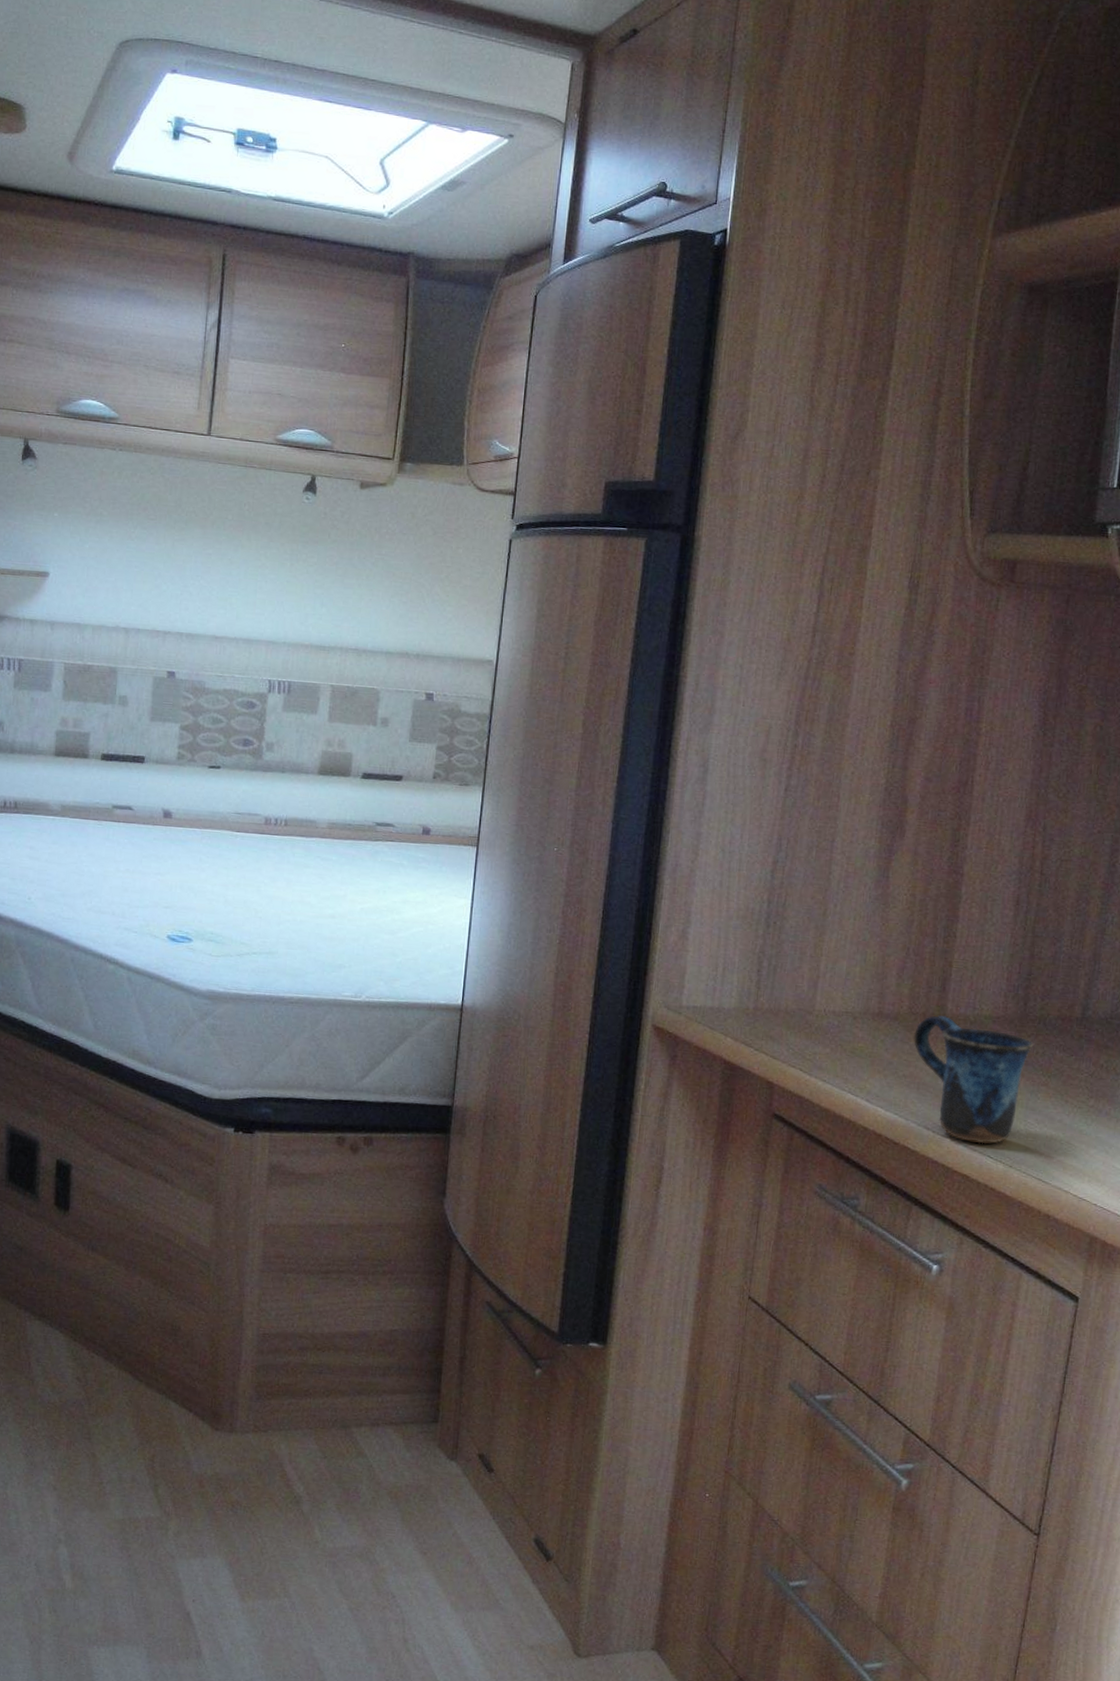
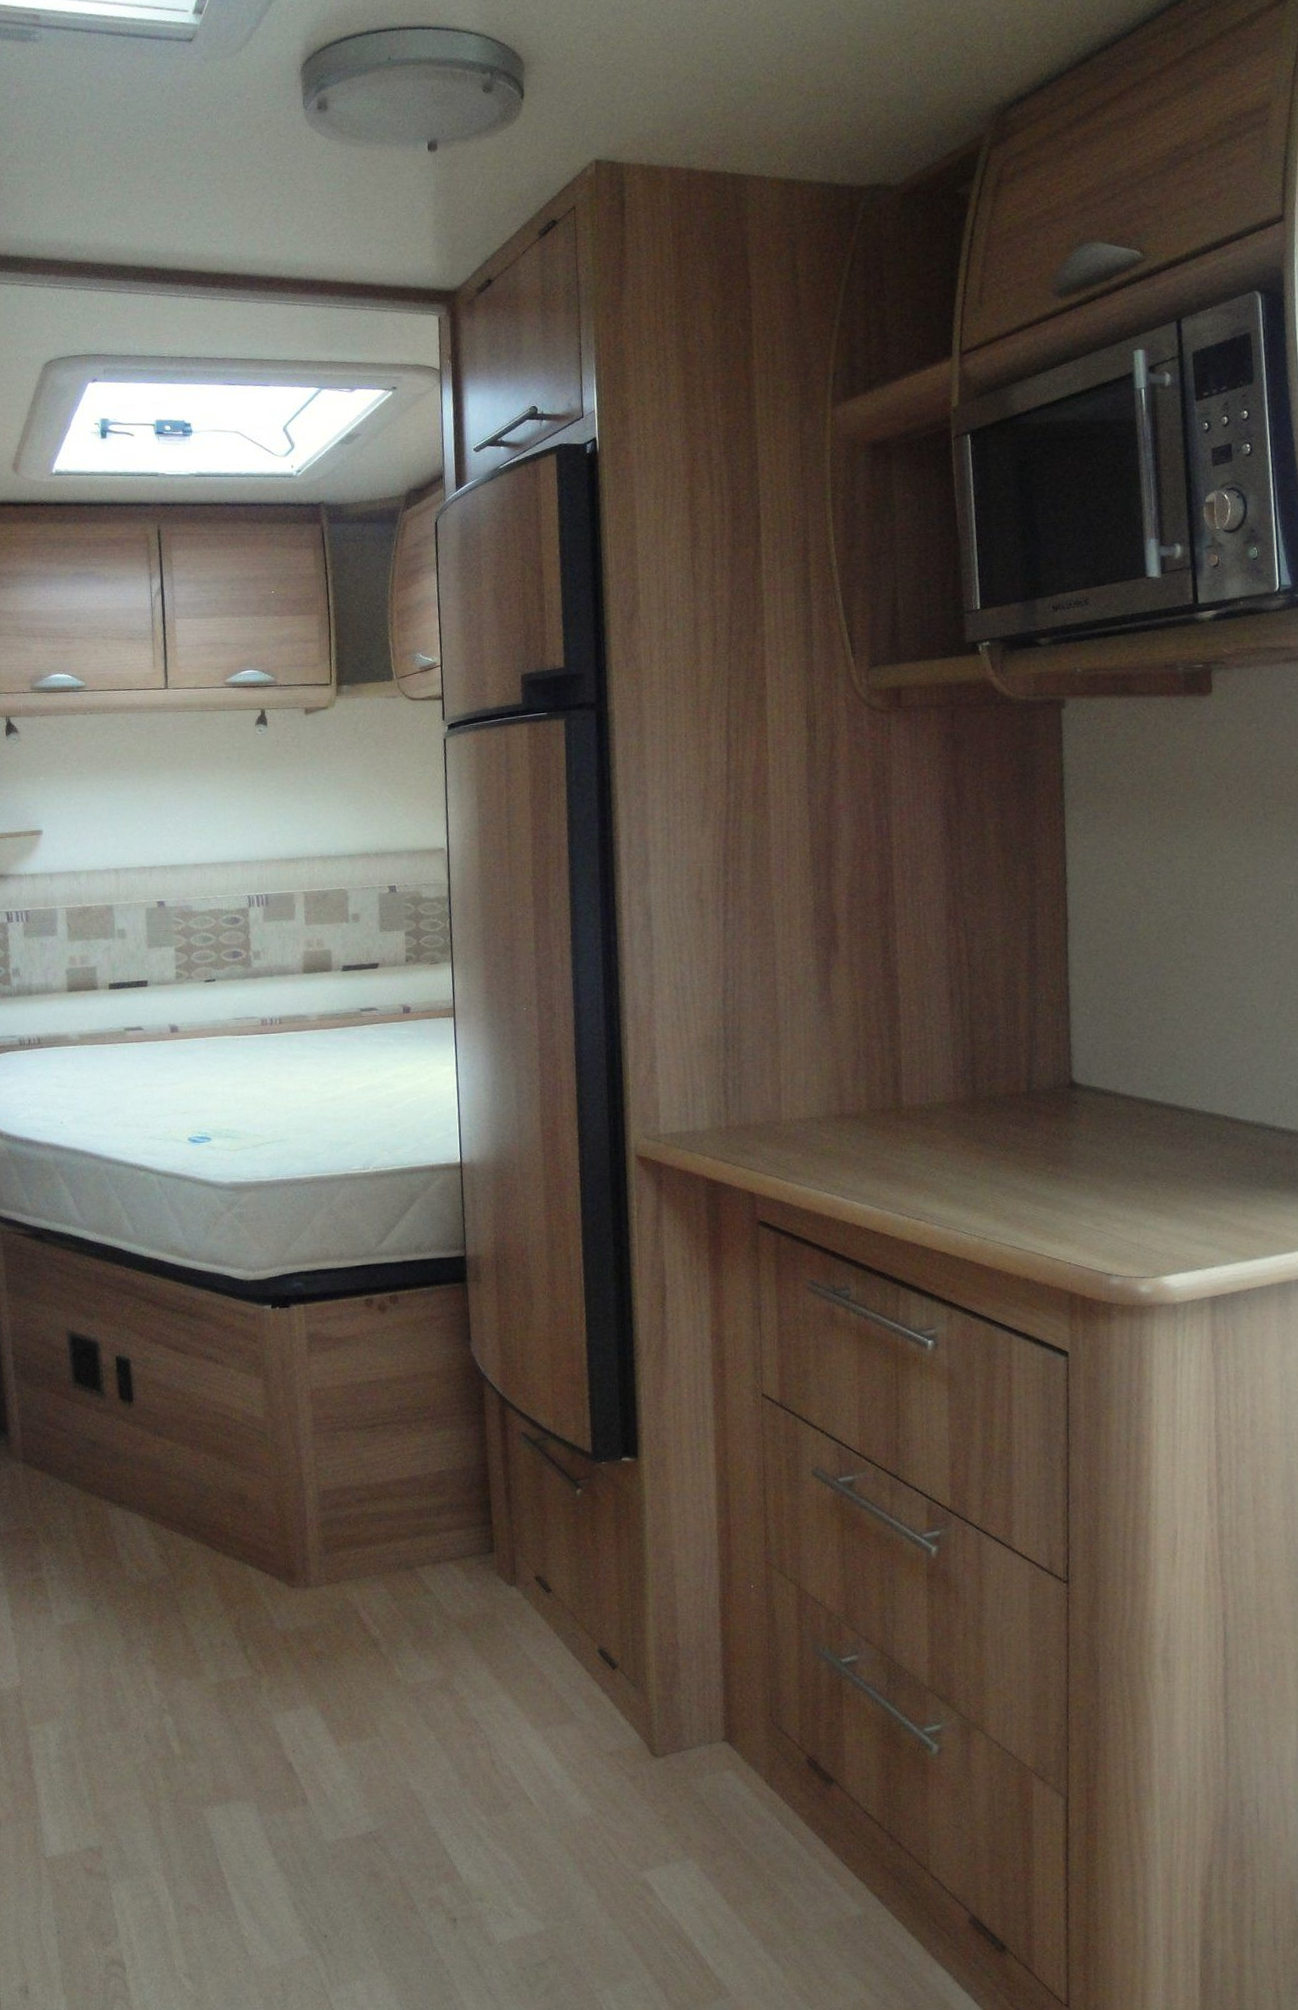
mug: present [913,1015,1034,1144] -> none [875,1107,988,1222]

